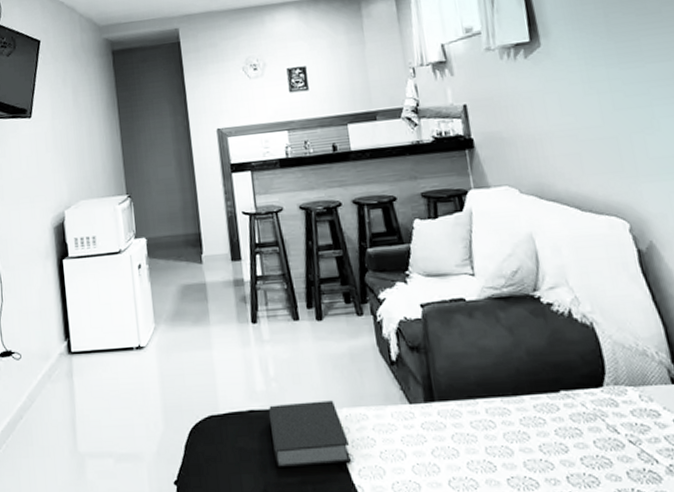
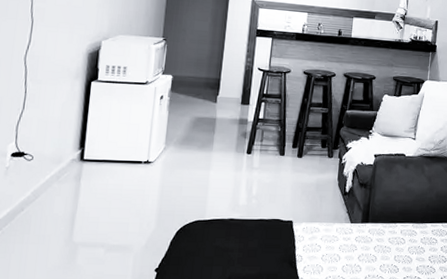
hardback book: present [268,400,351,467] -> none [242,216,302,262]

